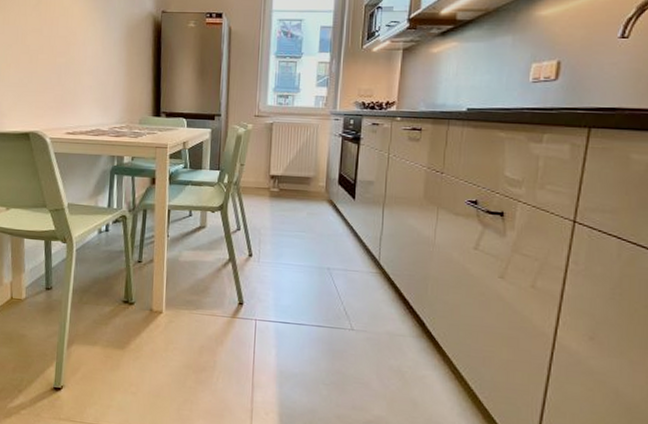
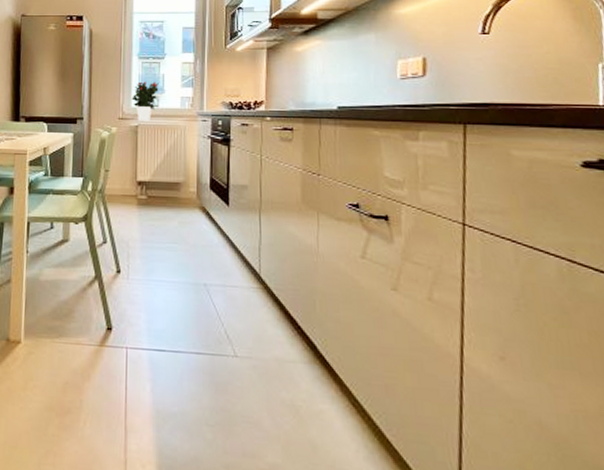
potted flower: none [267,80,295,119] -> present [131,81,159,122]

